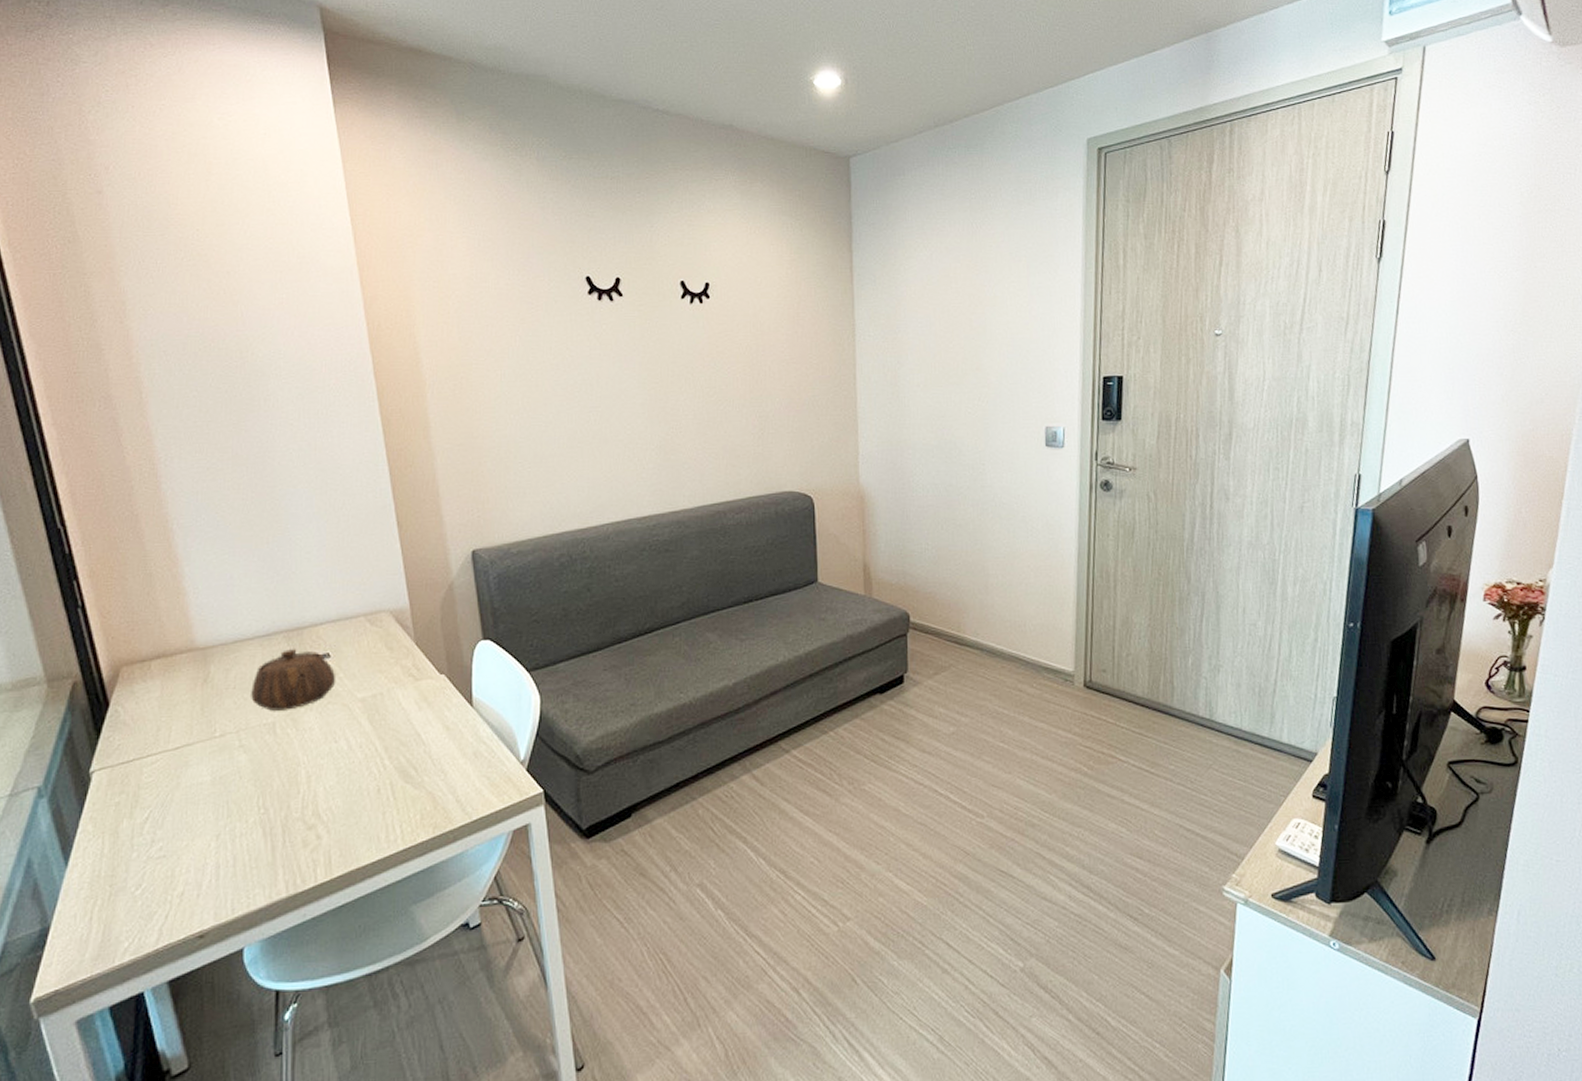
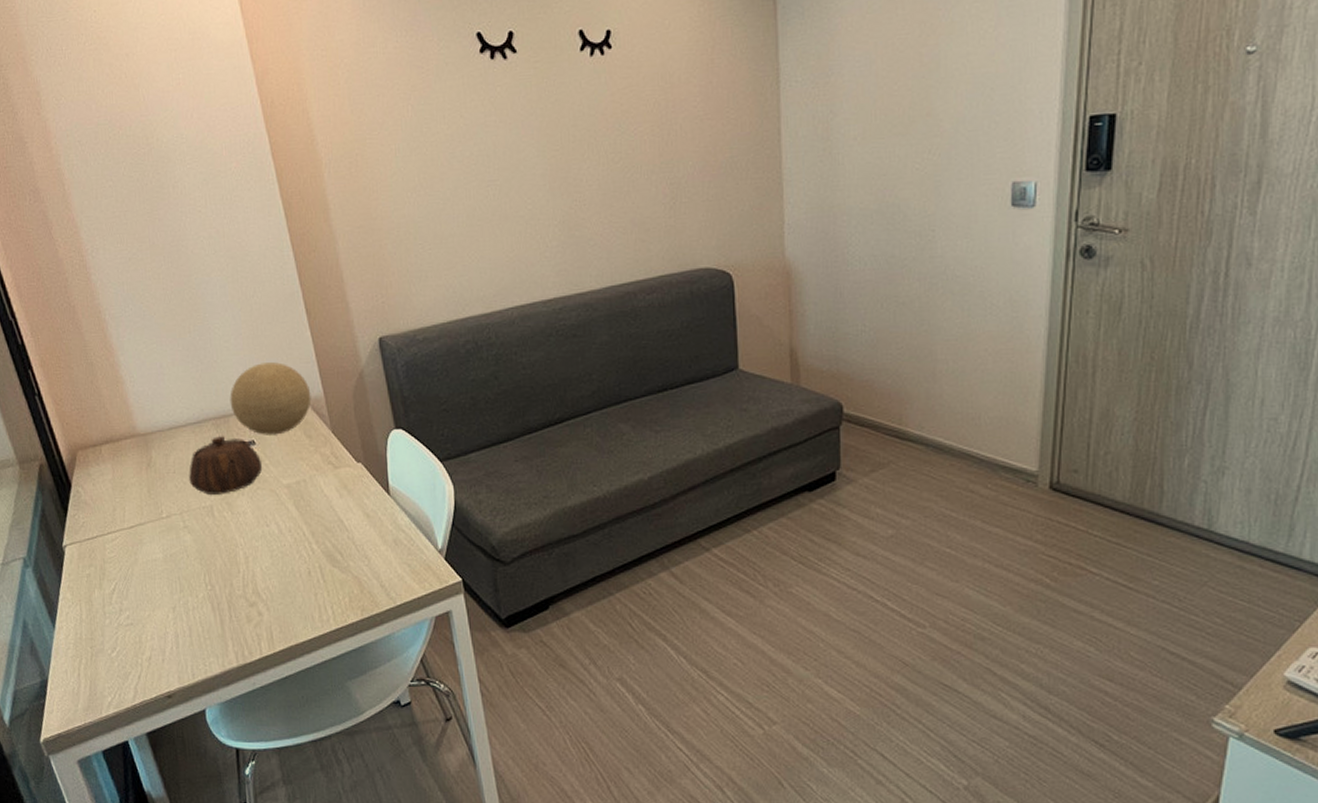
decorative ball: none [306,574,396,648] -> present [230,362,312,435]

